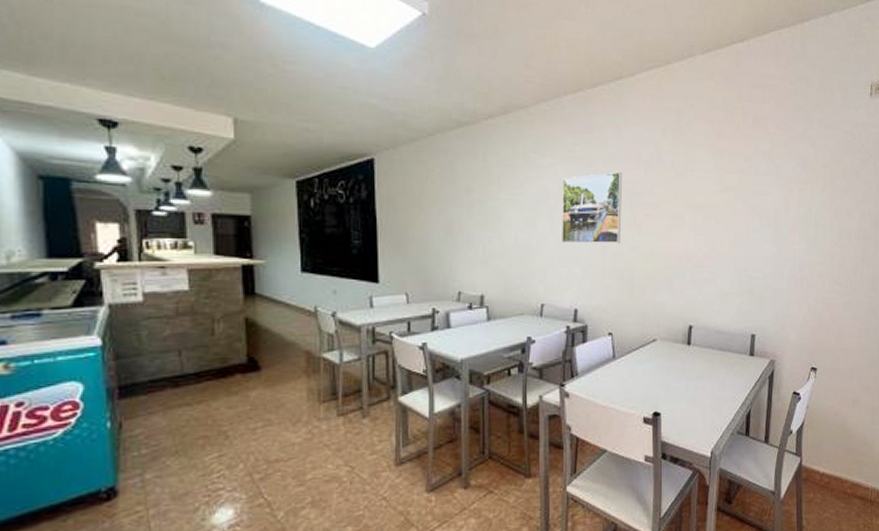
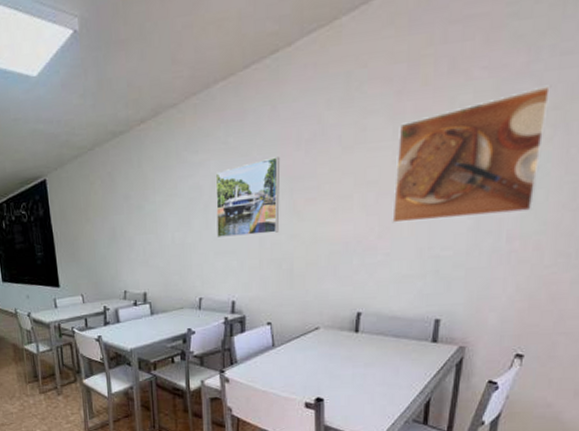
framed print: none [716,148,821,246] -> present [392,85,552,223]

